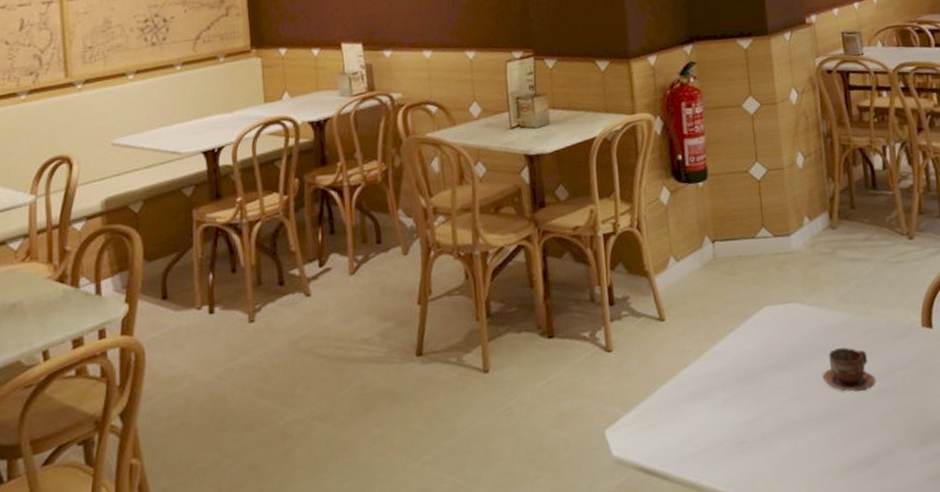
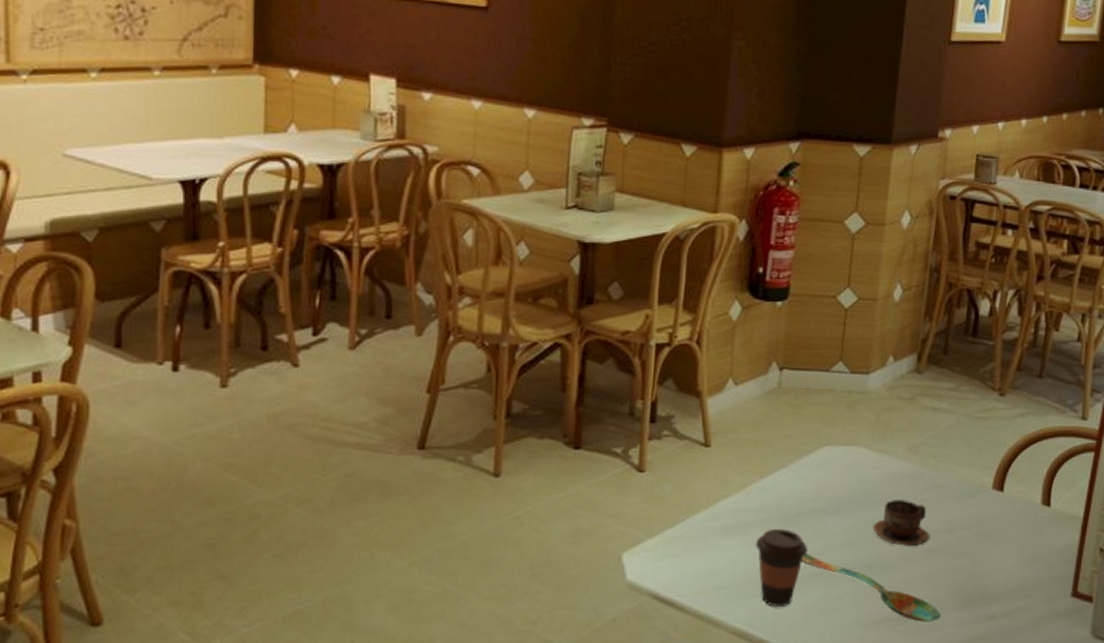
coffee cup: none [720,389,769,466] -> present [755,528,808,607]
spoon: none [764,410,903,464] -> present [801,553,941,622]

